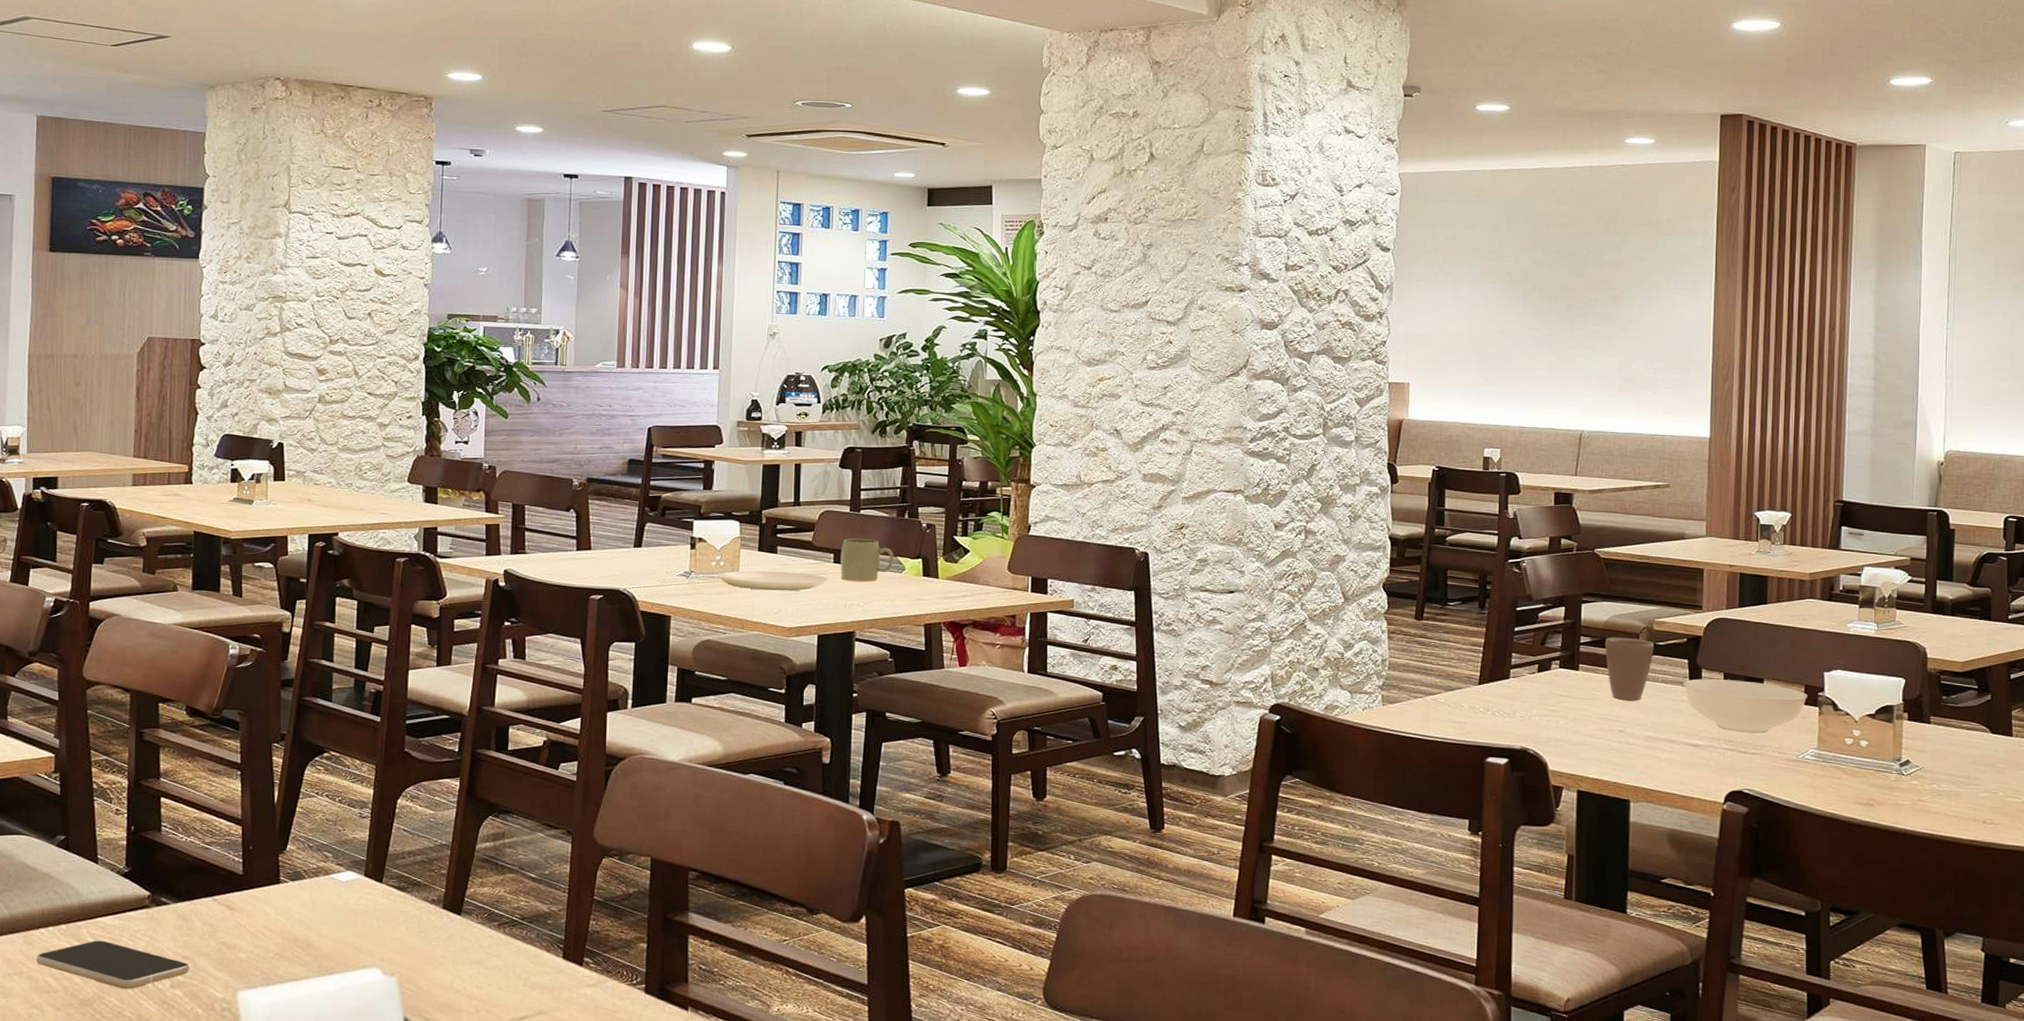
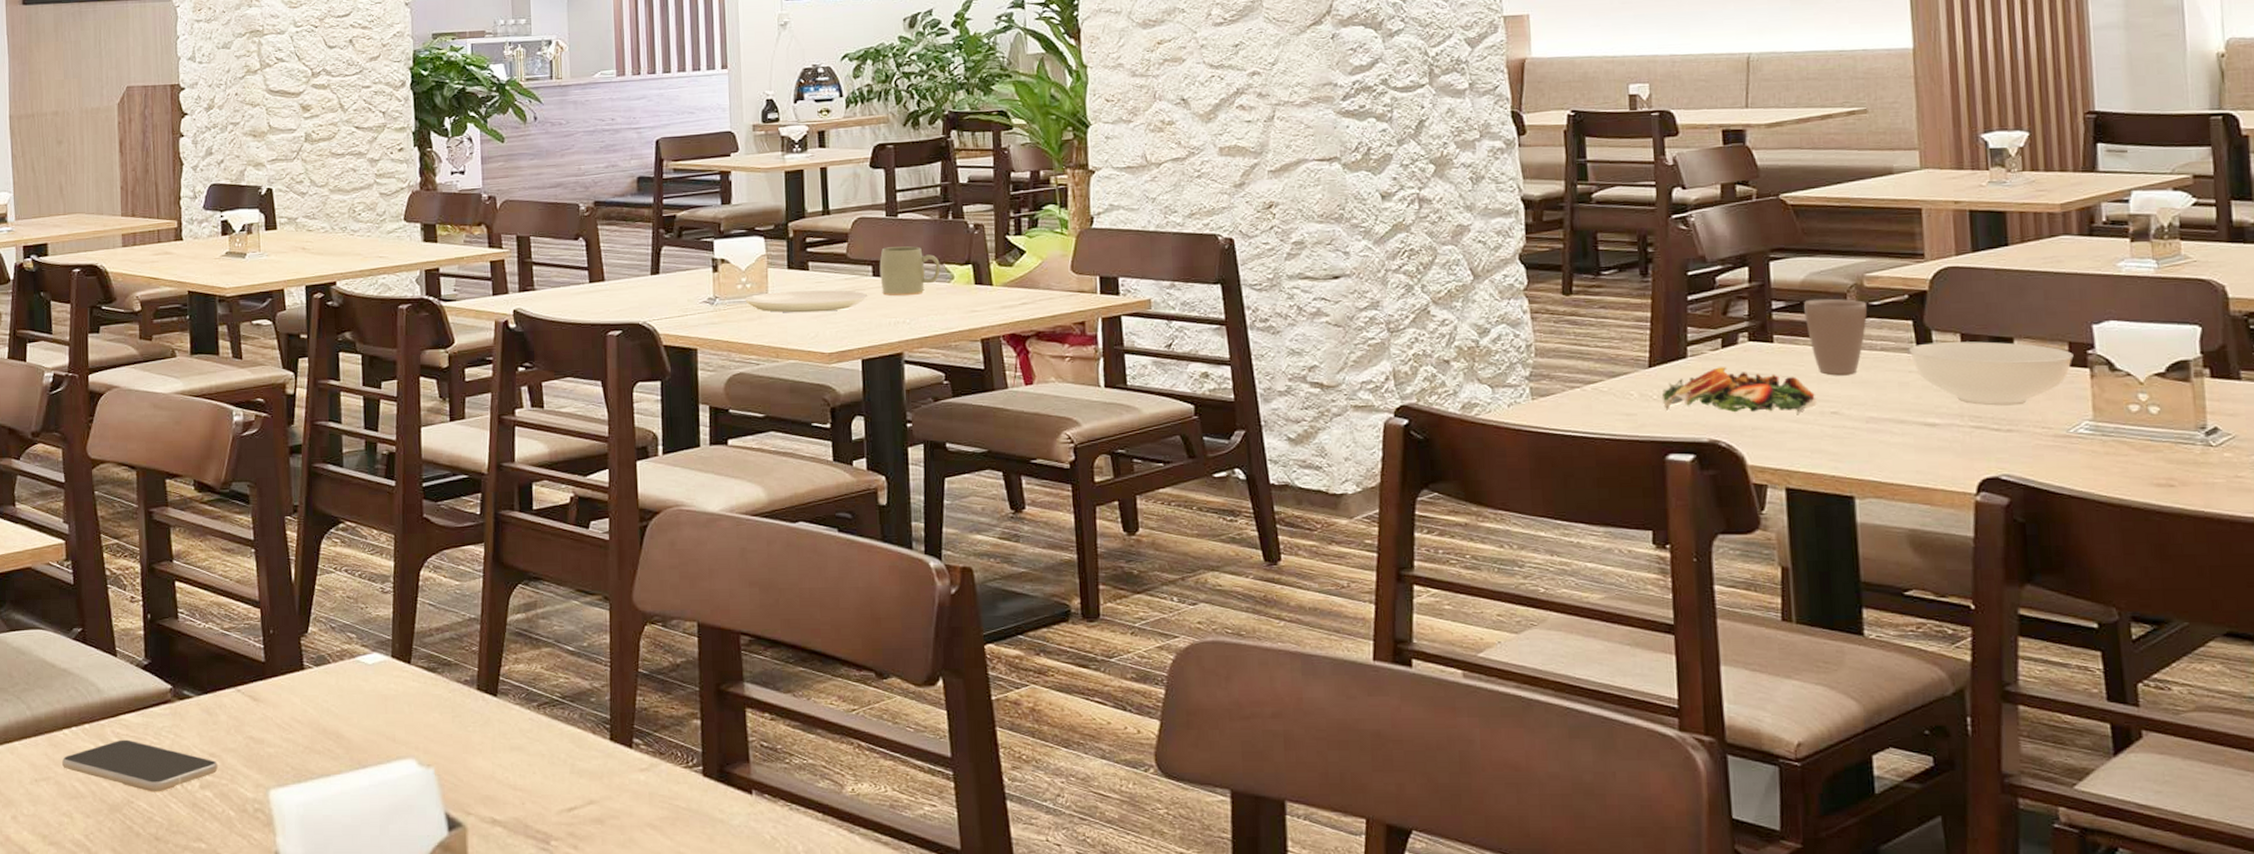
salad: none [1486,688,1608,731] -> present [1661,367,1817,415]

